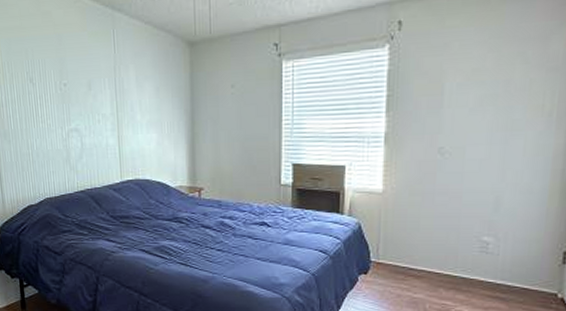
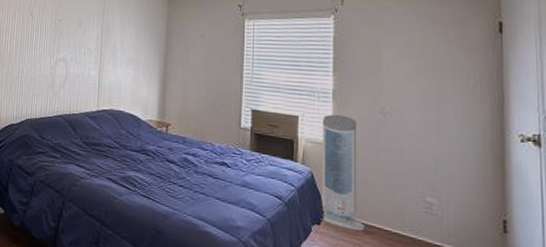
air purifier: none [368,159,414,277] -> present [321,114,365,232]

